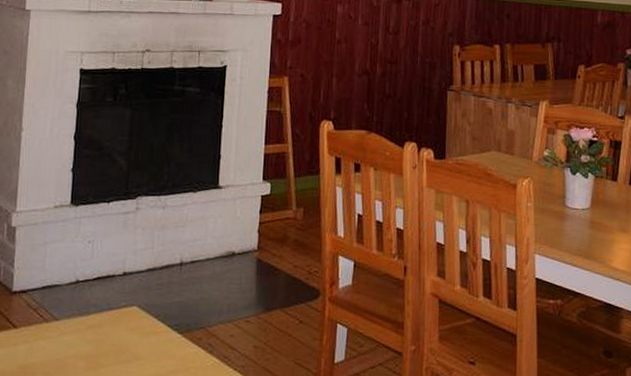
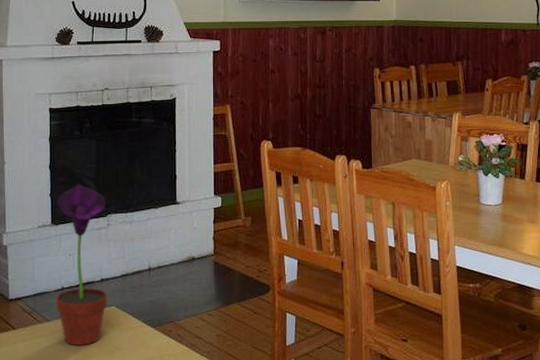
potted flower: none [68,159,137,351] -> present [56,184,108,345]

